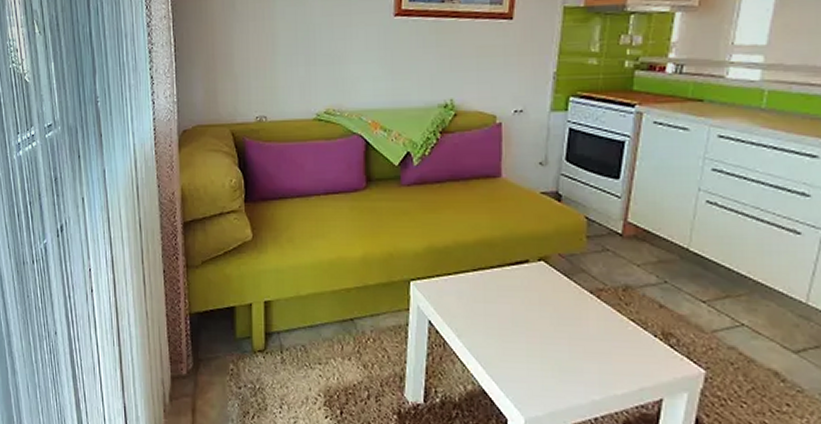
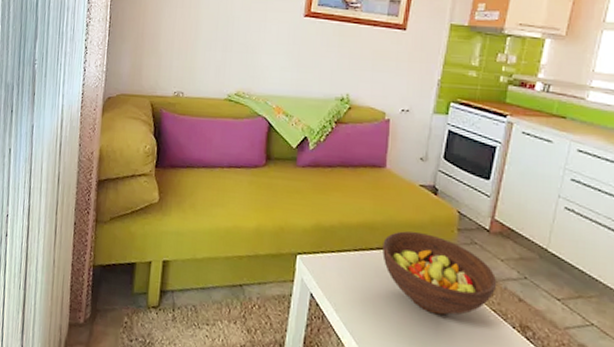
fruit bowl: none [504,245,635,330] -> present [382,231,497,315]

